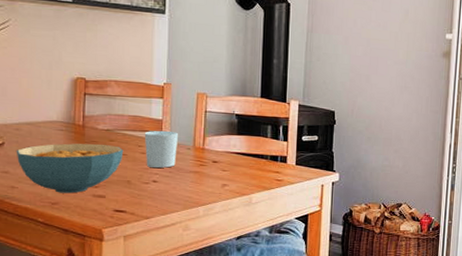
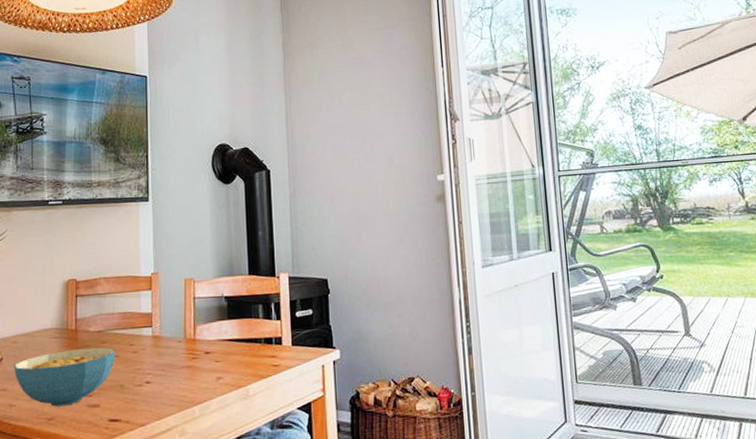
cup: present [144,130,178,168] -> none [135,324,169,367]

